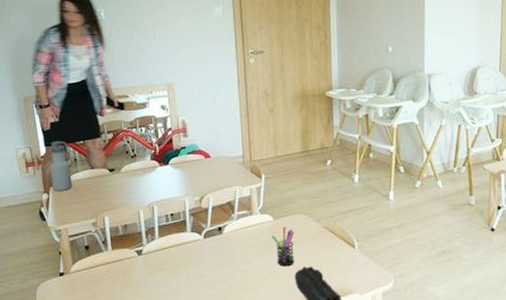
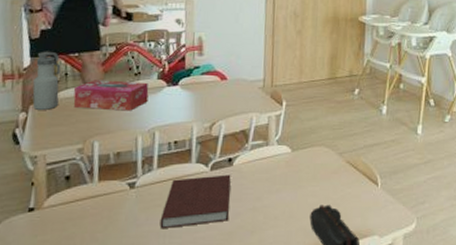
tissue box: none [84,163,145,189] -> present [73,80,149,111]
notebook: none [166,241,223,290] -> present [159,174,231,230]
pen holder: present [272,226,295,267] -> none [288,159,314,205]

